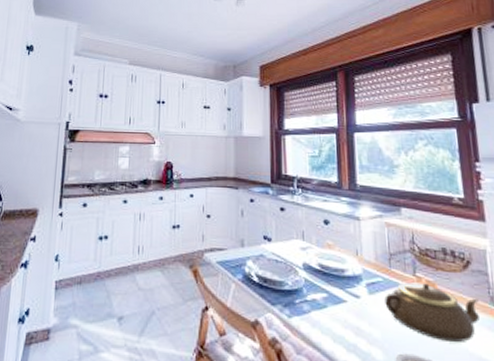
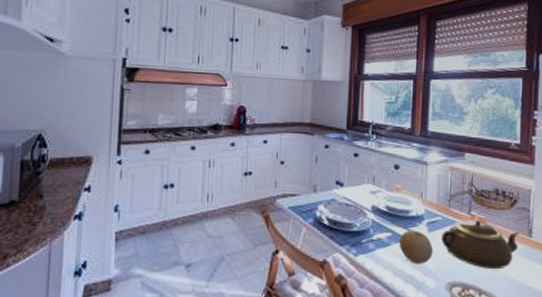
fruit: none [336,291,377,331] -> present [399,230,433,264]

